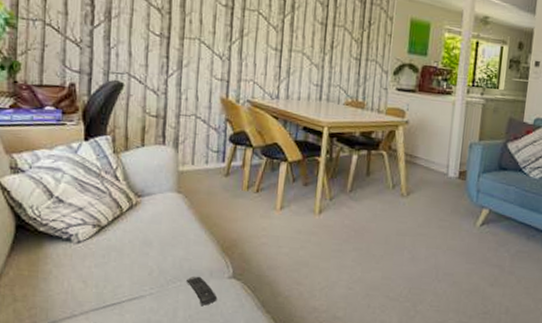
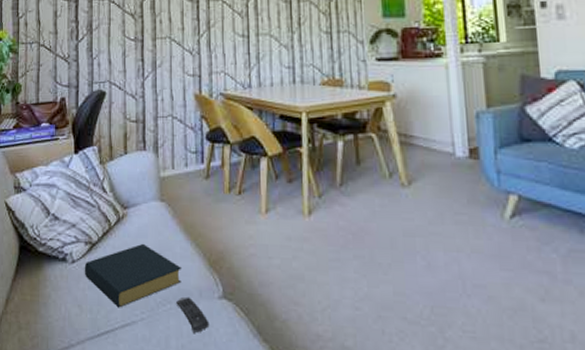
hardback book: none [90,228,195,284] -> present [84,243,183,308]

